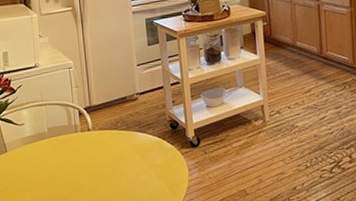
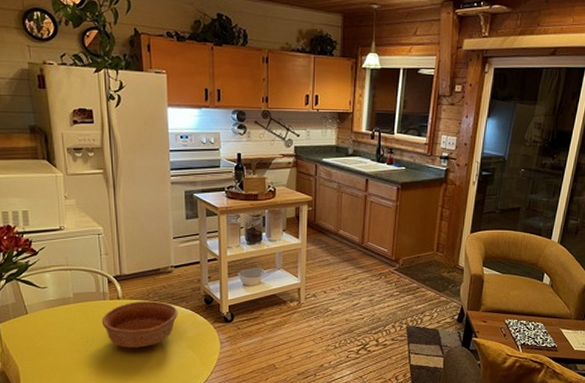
bowl: none [74,130,146,181] -> present [101,301,178,348]

